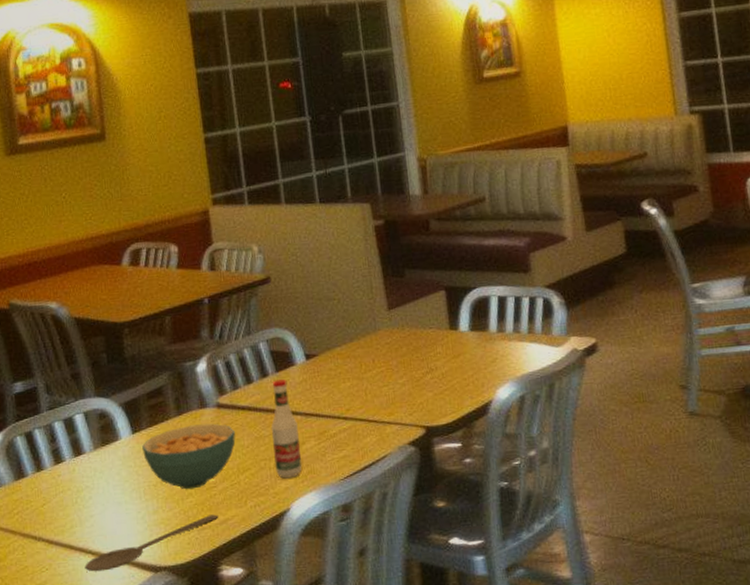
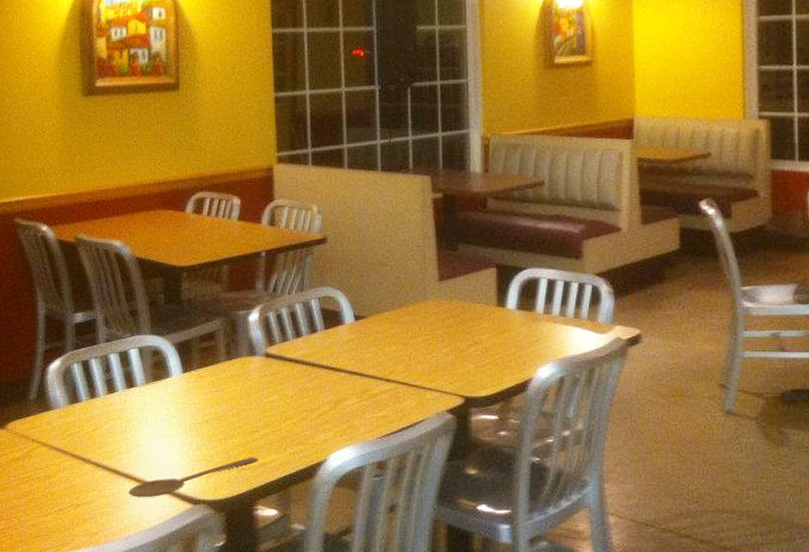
cereal bowl: present [142,423,236,490] -> none [191,371,280,431]
tabasco sauce: present [271,379,303,479] -> none [315,337,342,431]

